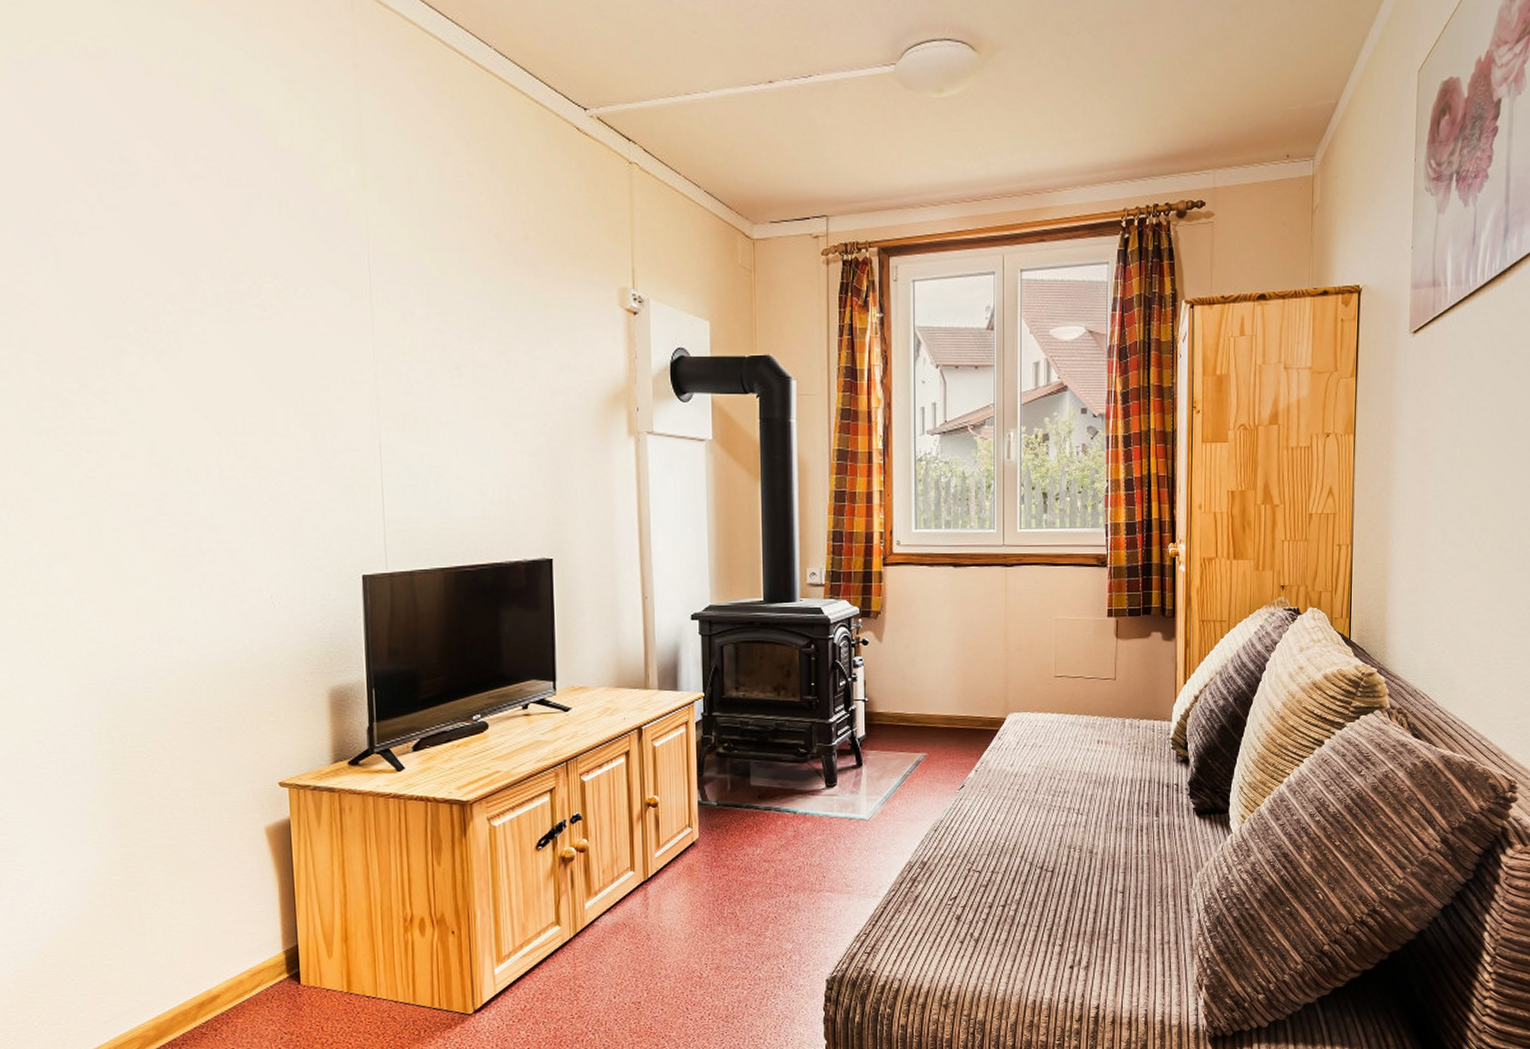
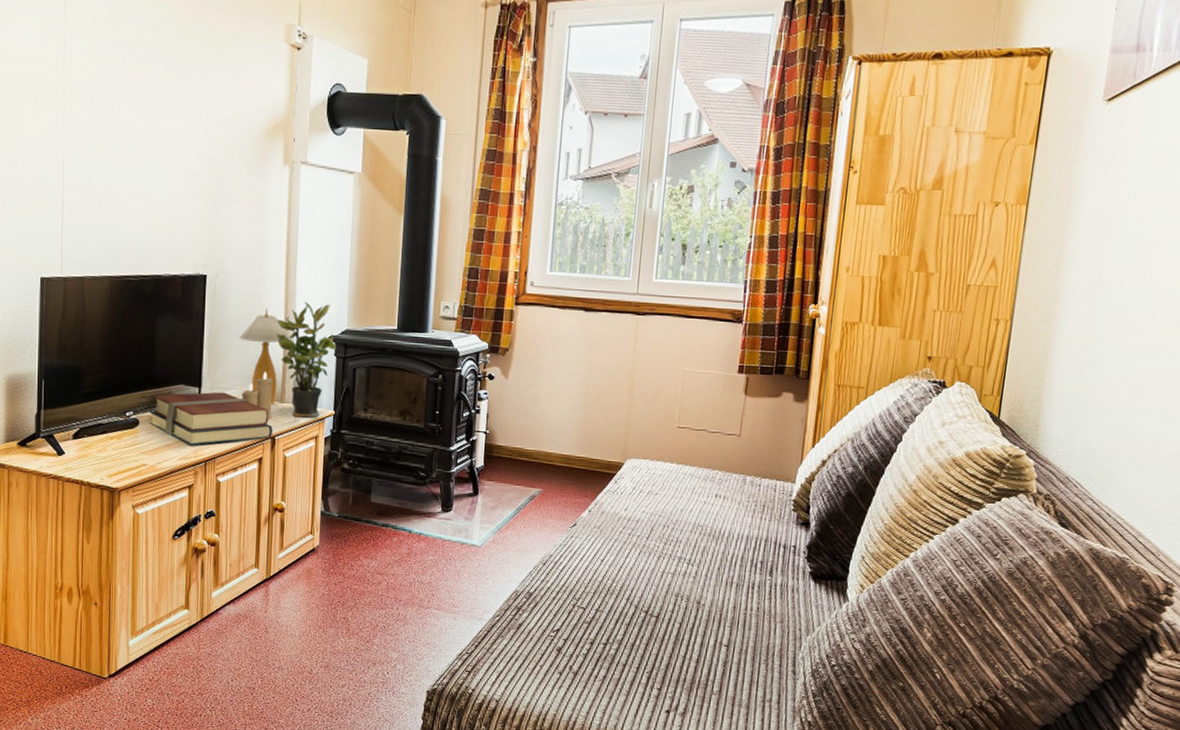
books: none [499,684,638,745] -> present [149,392,272,446]
table lamp: none [594,588,652,693] -> present [239,307,292,405]
candle: none [601,658,636,710] -> present [242,372,273,420]
potted plant: none [634,579,701,704] -> present [277,301,337,419]

